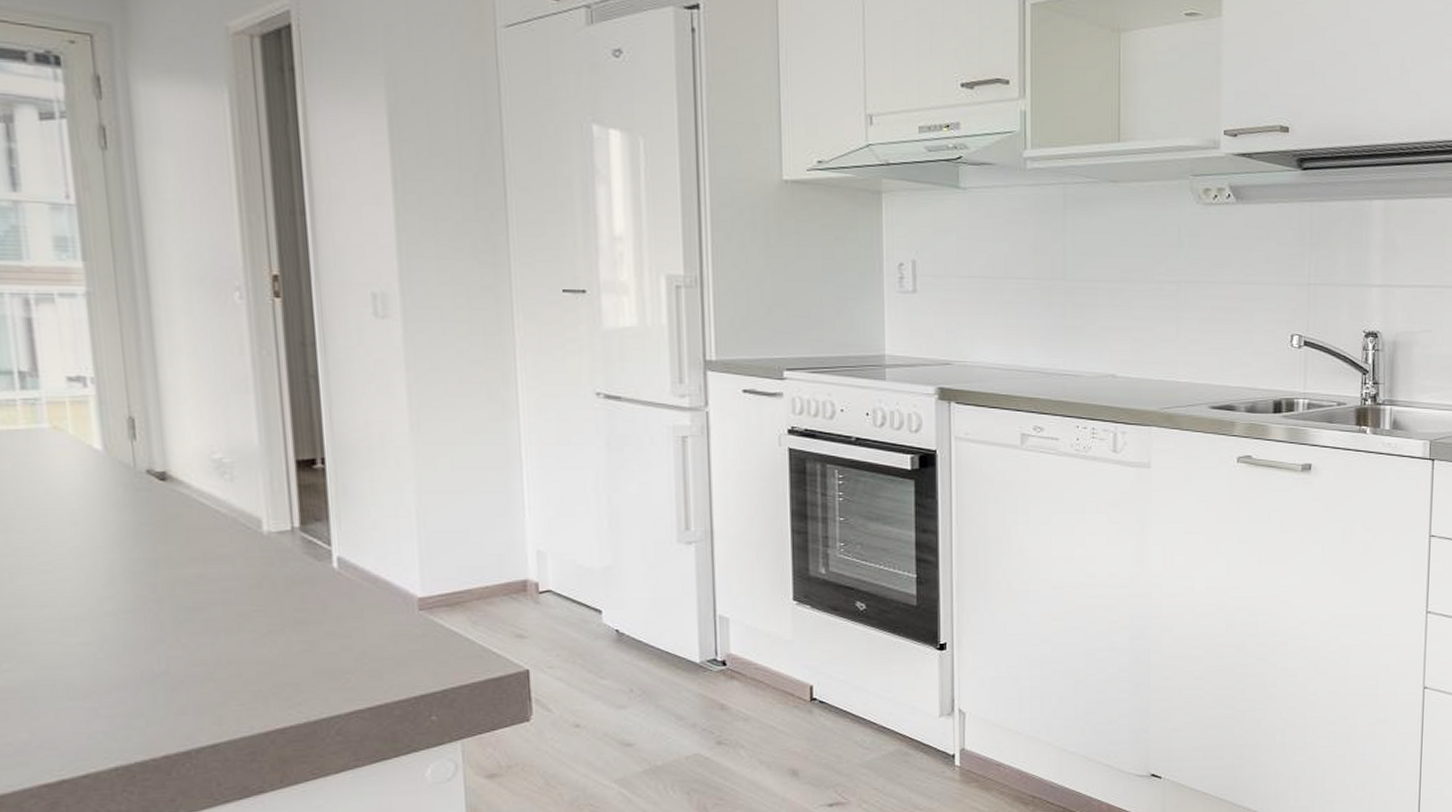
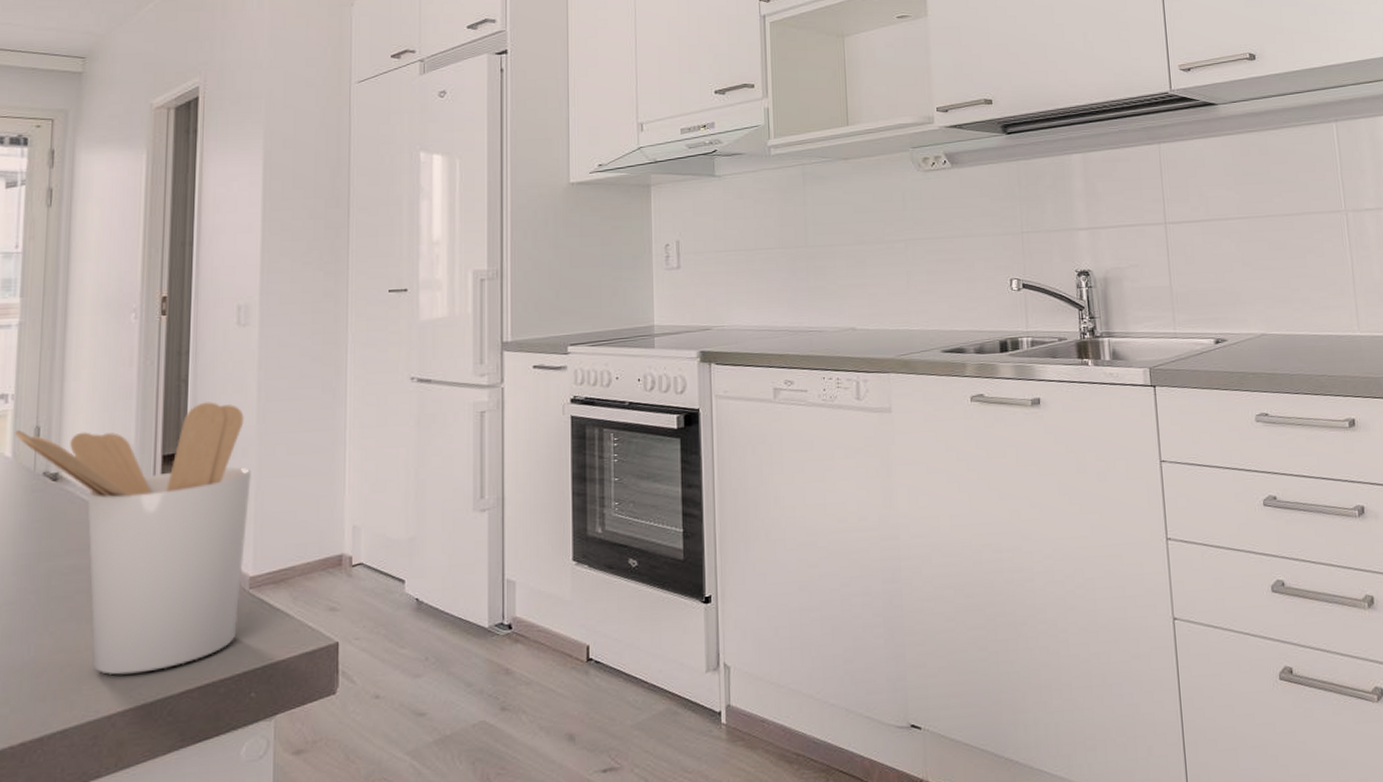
utensil holder: none [101,403,410,692] -> present [14,402,251,675]

